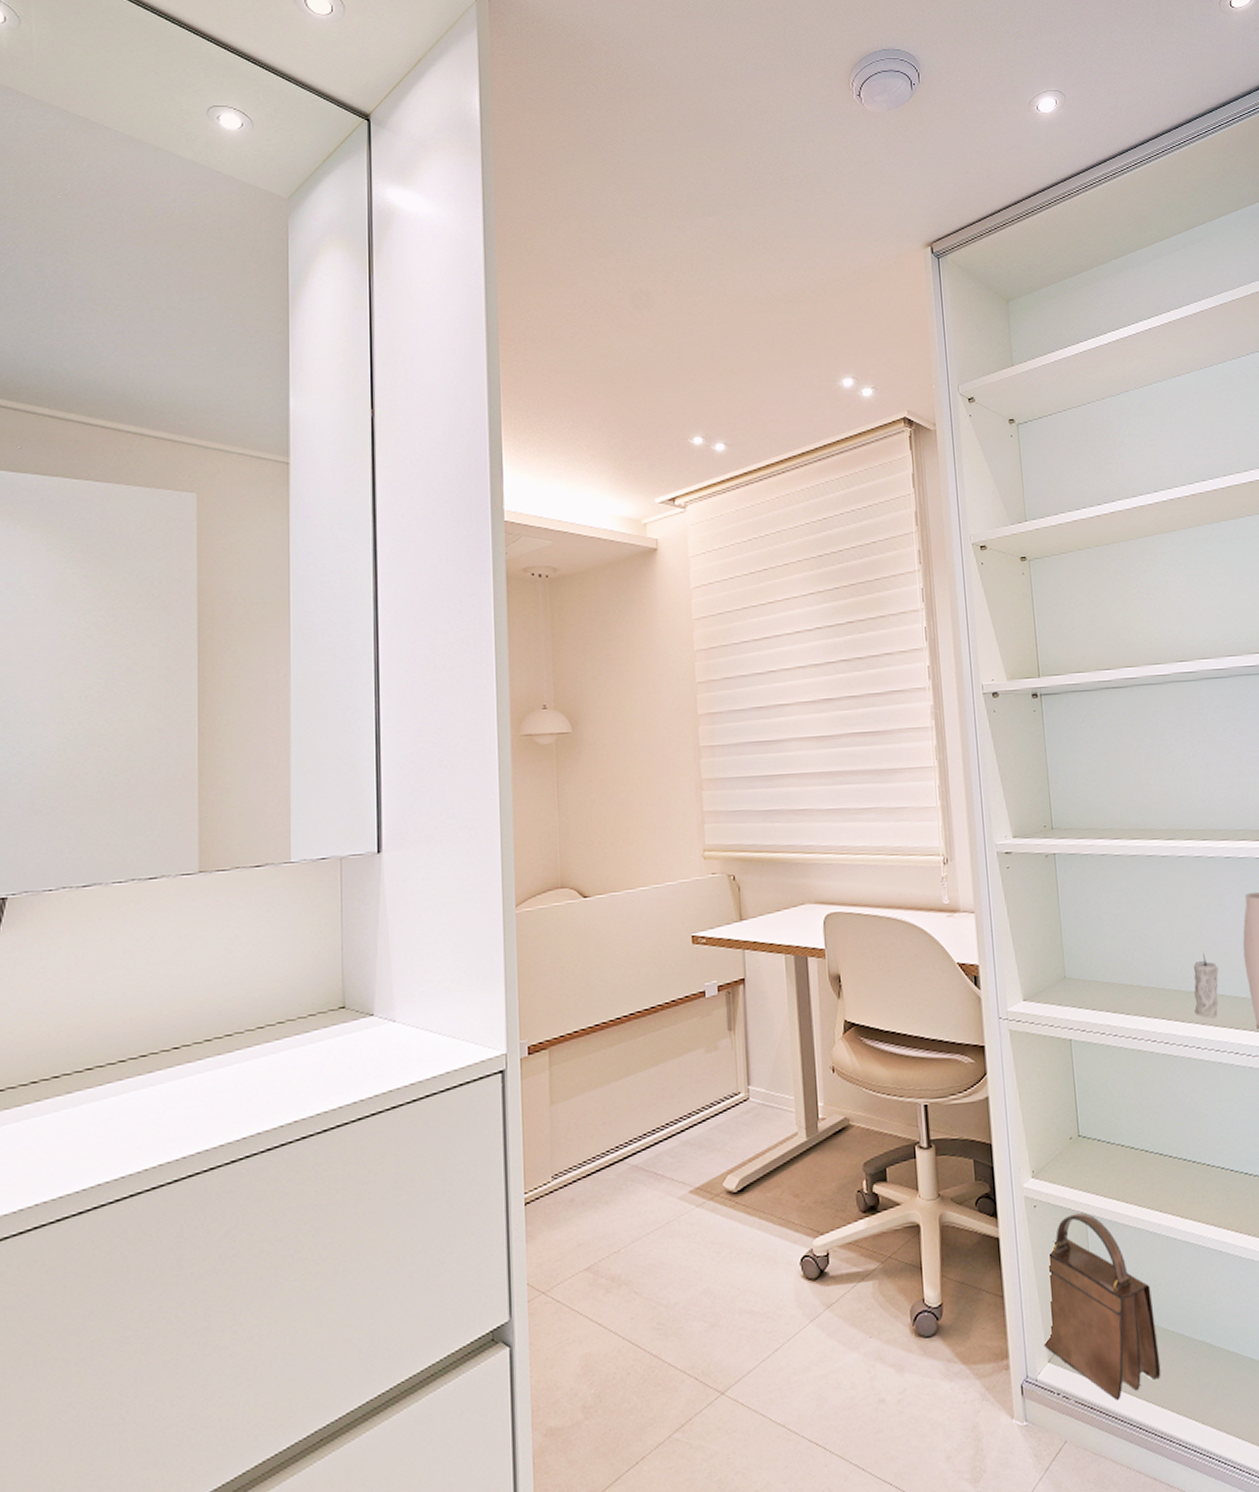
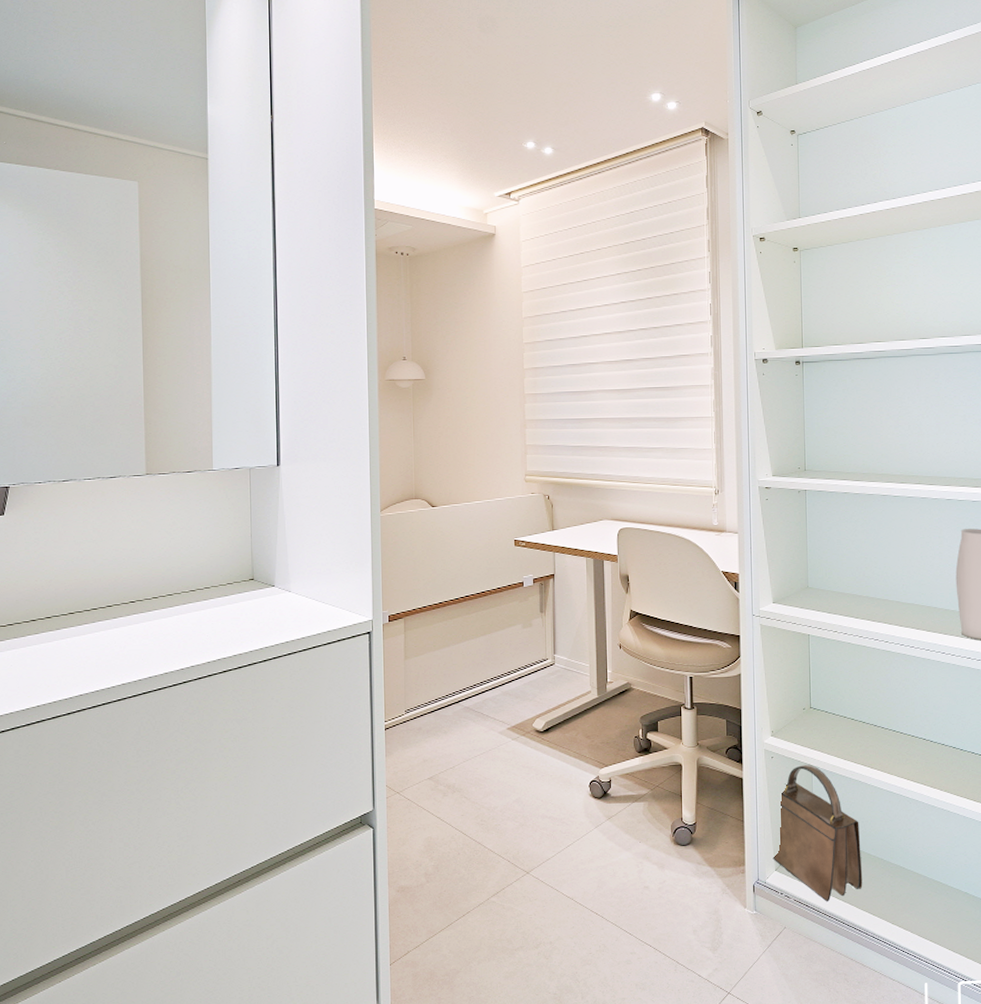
candle: present [1193,952,1219,1019] -> none [911,573,934,625]

